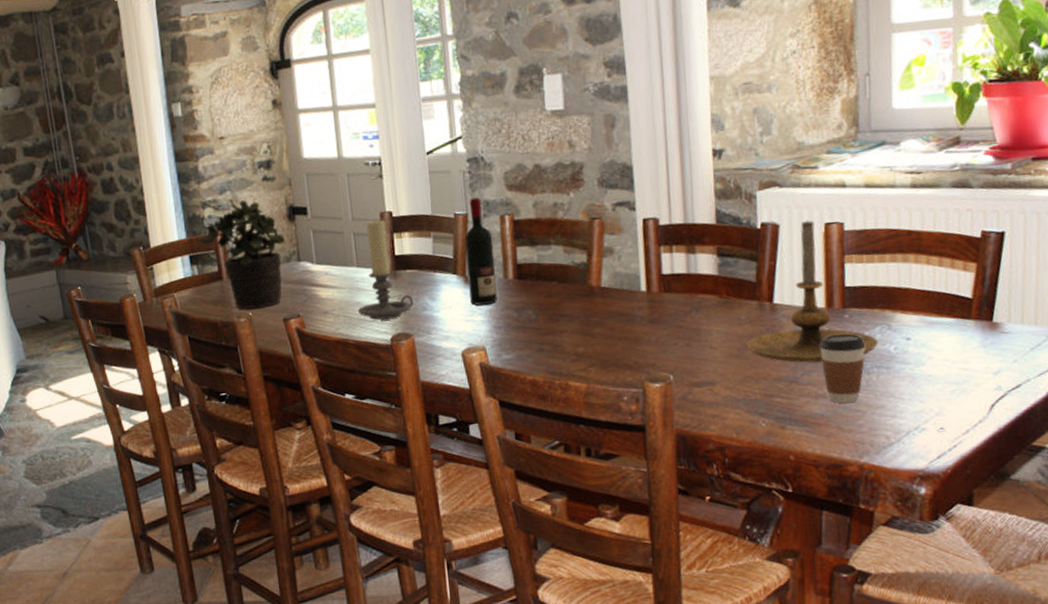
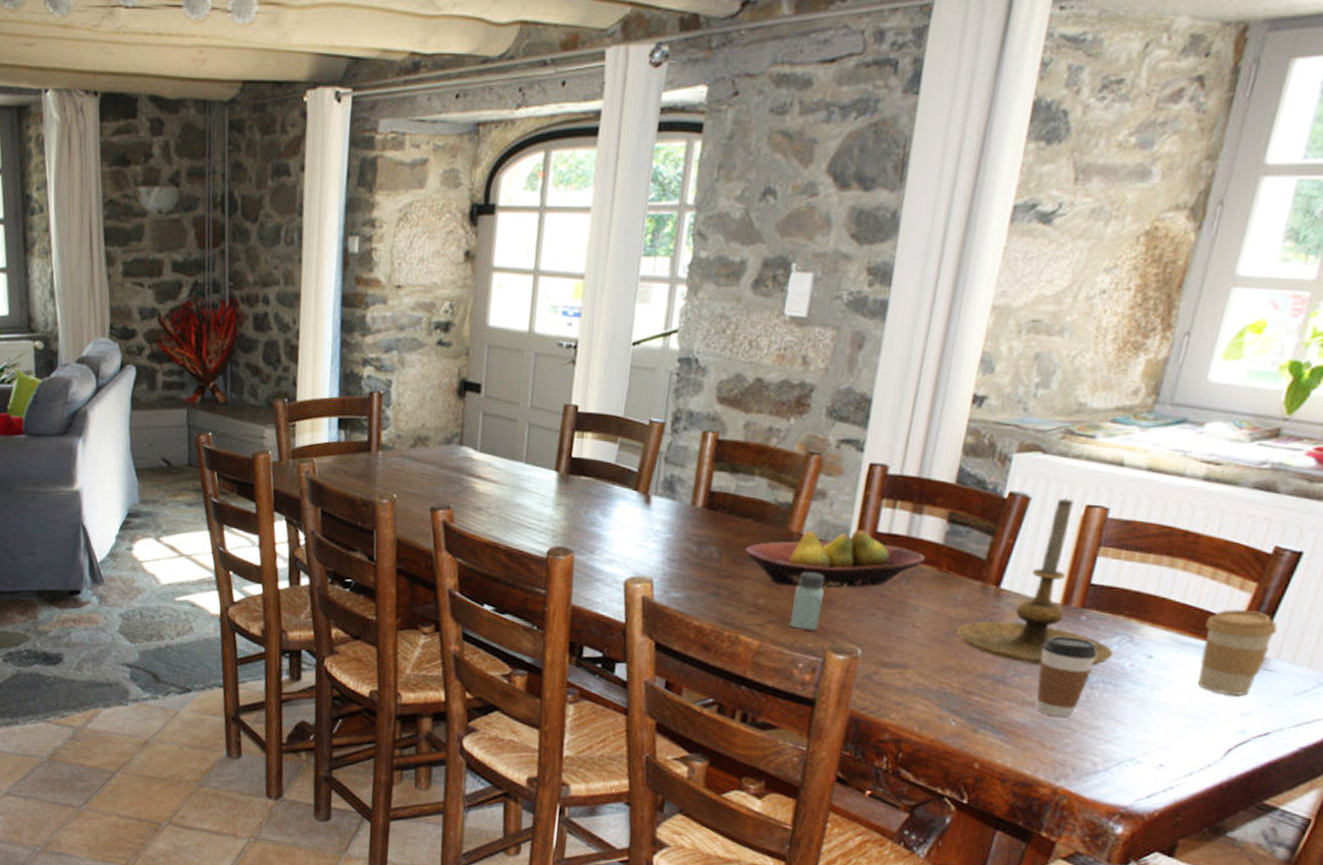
potted plant: present [200,198,286,309] -> none [353,359,451,492]
candle holder: present [358,218,413,320] -> none [517,410,582,530]
wine bottle: present [464,197,497,305] -> none [647,405,689,532]
fruit bowl: none [556,274,707,333] -> present [744,529,925,588]
saltshaker: none [606,317,633,368] -> present [789,572,824,631]
coffee cup: none [945,286,1002,359] -> present [1198,609,1278,696]

